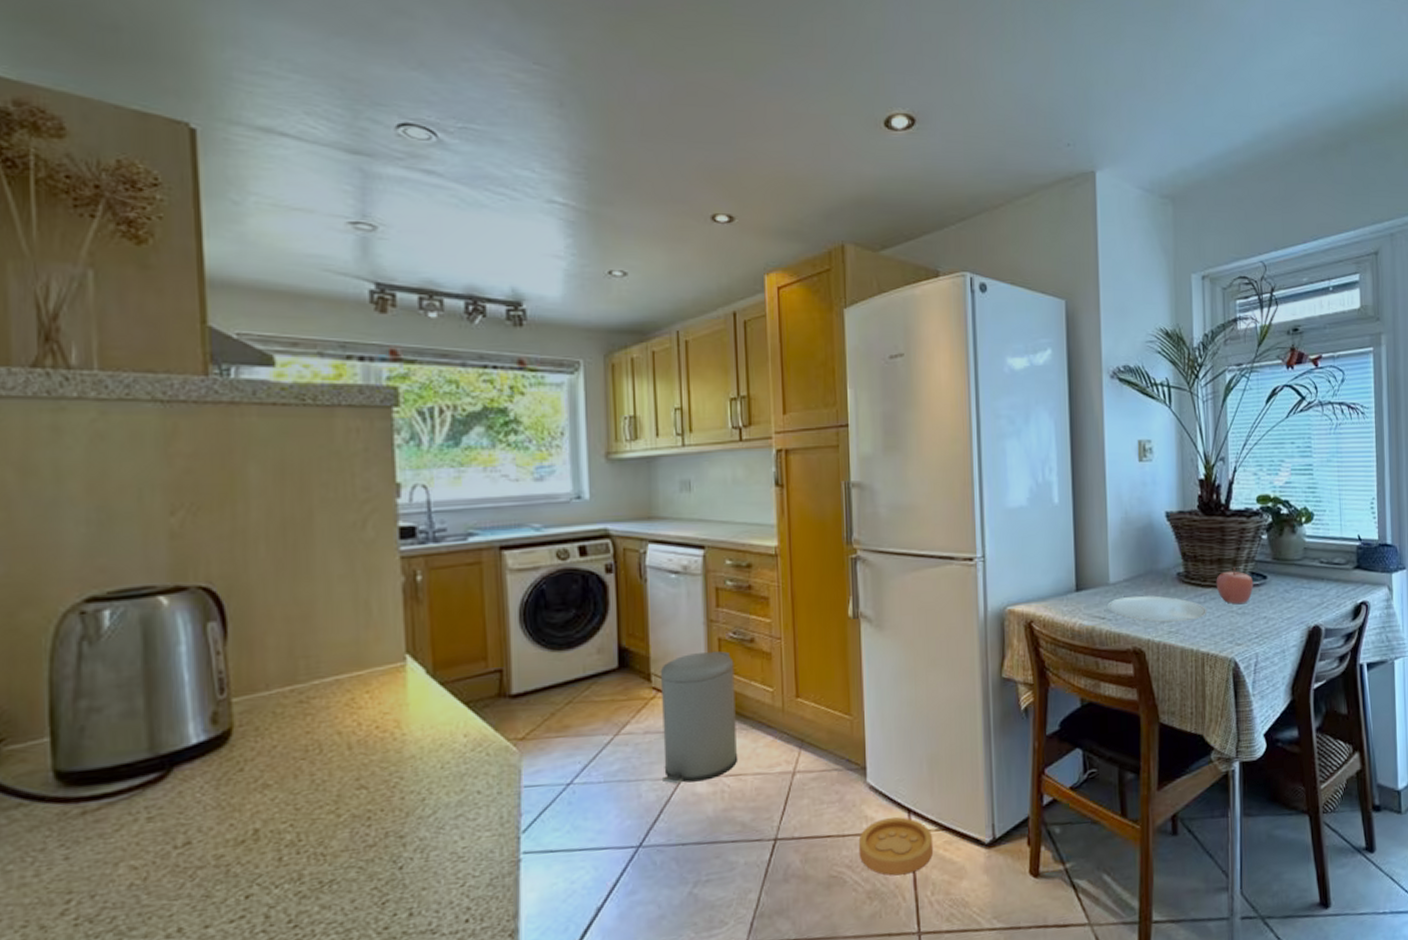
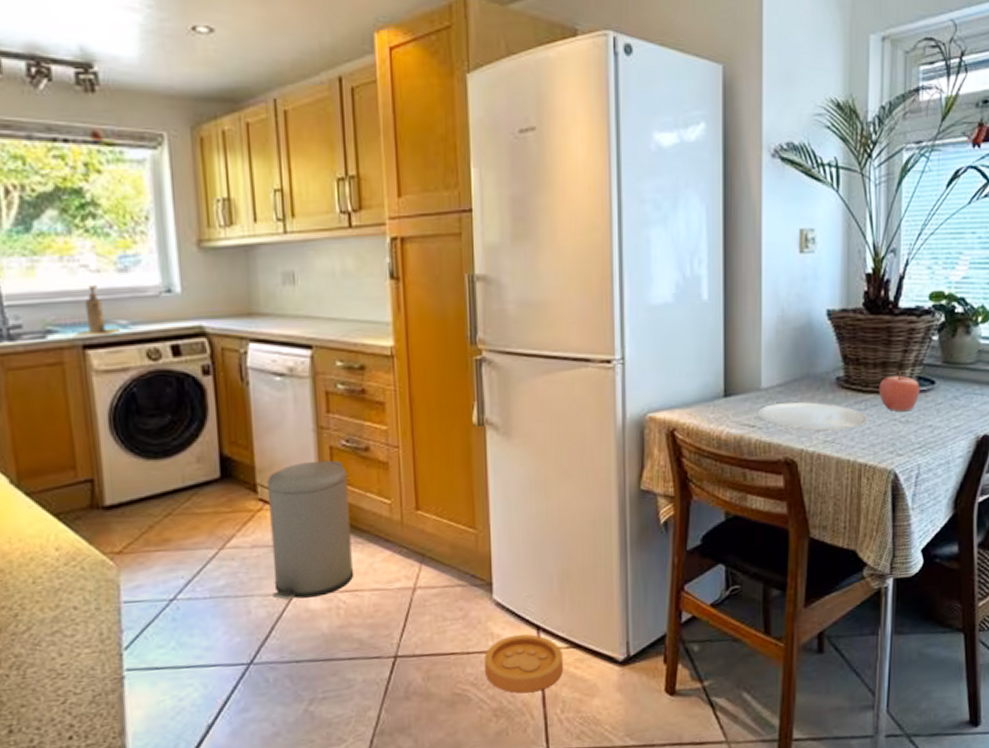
soap dispenser: none [491,493,533,539] -> present [72,285,119,337]

